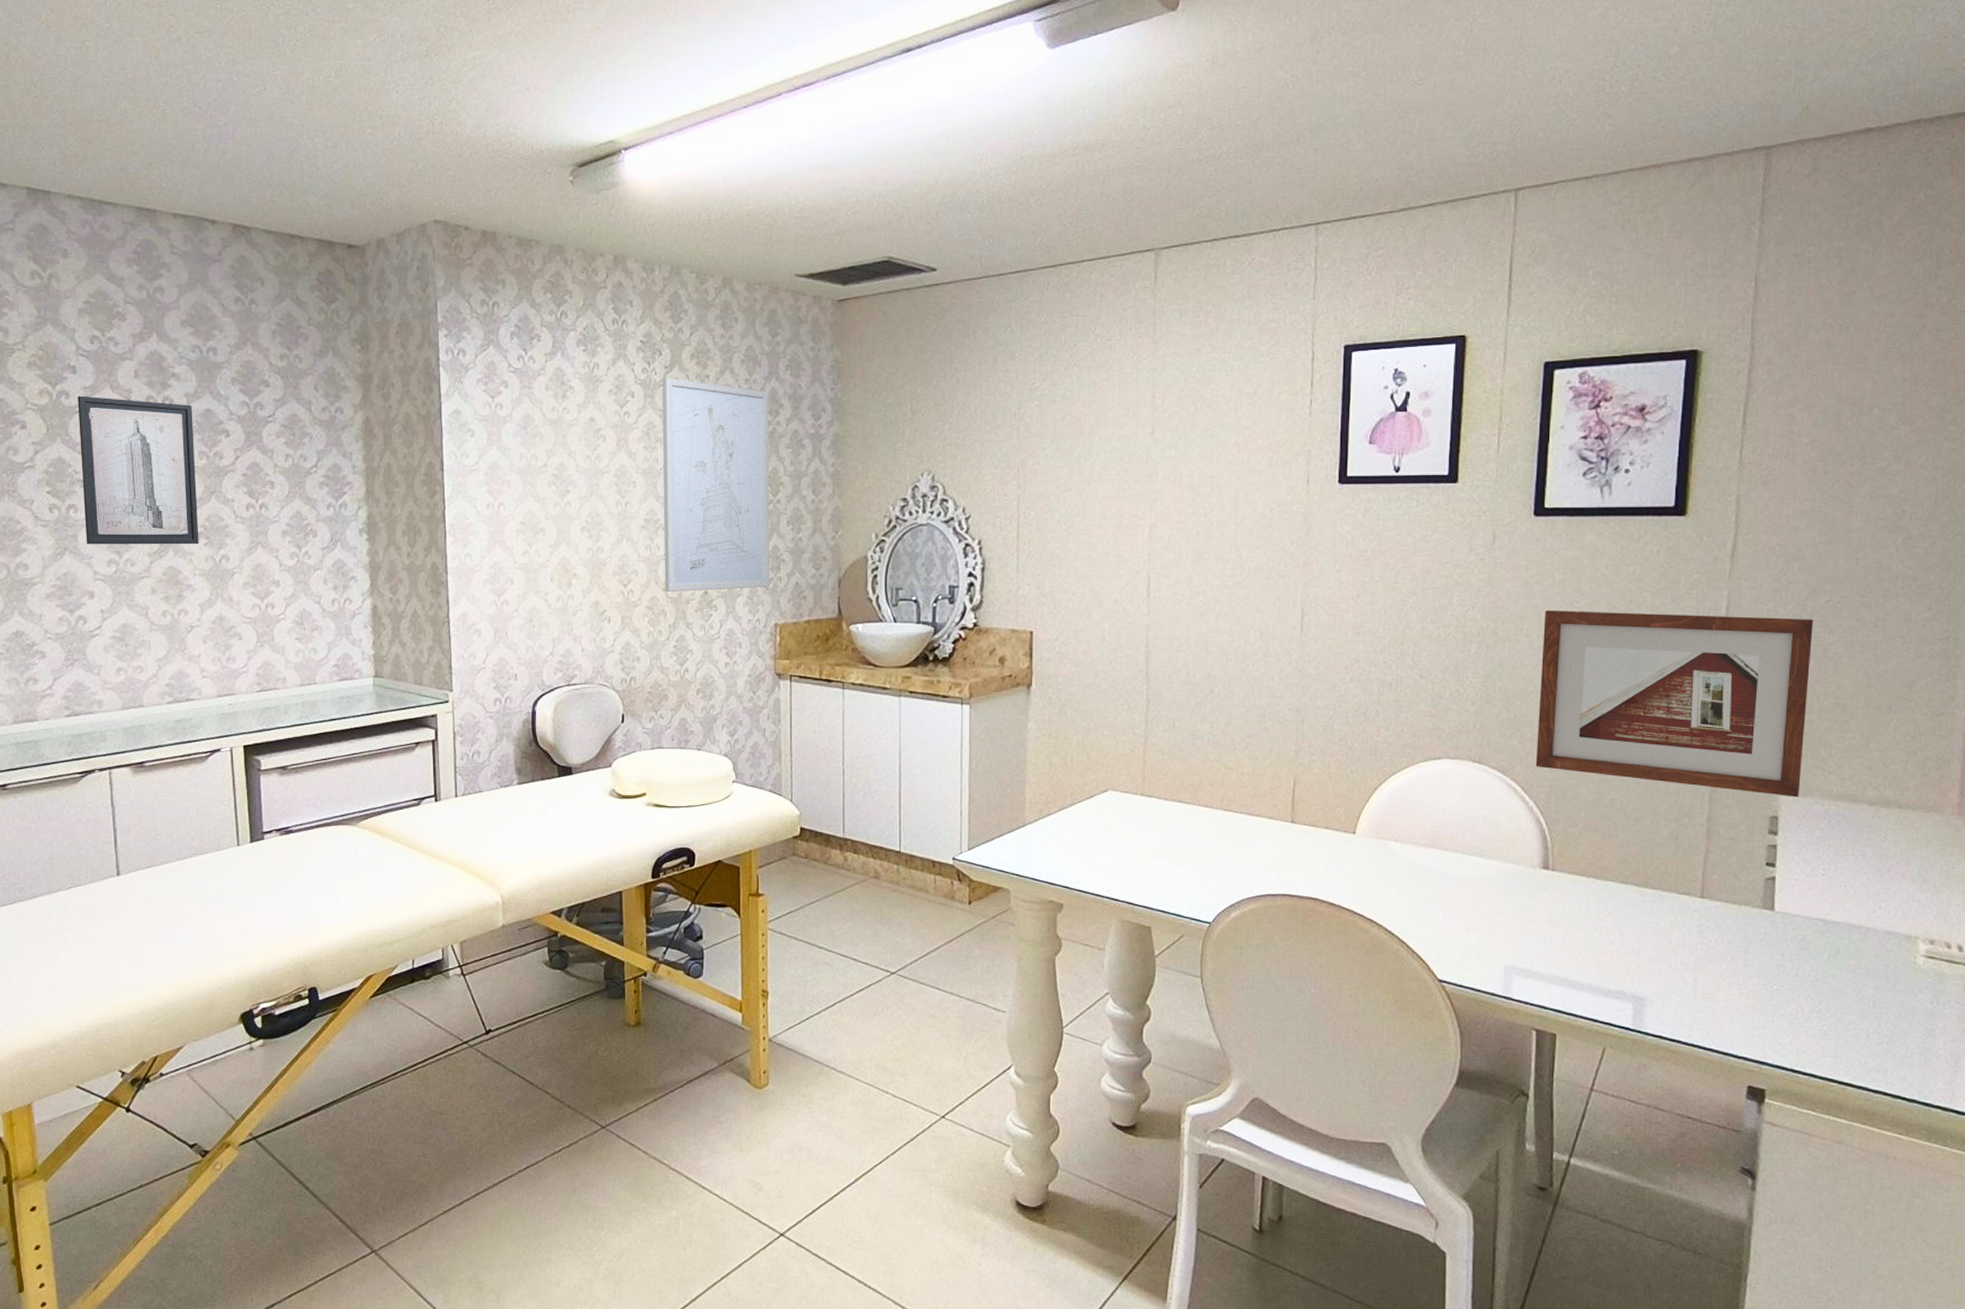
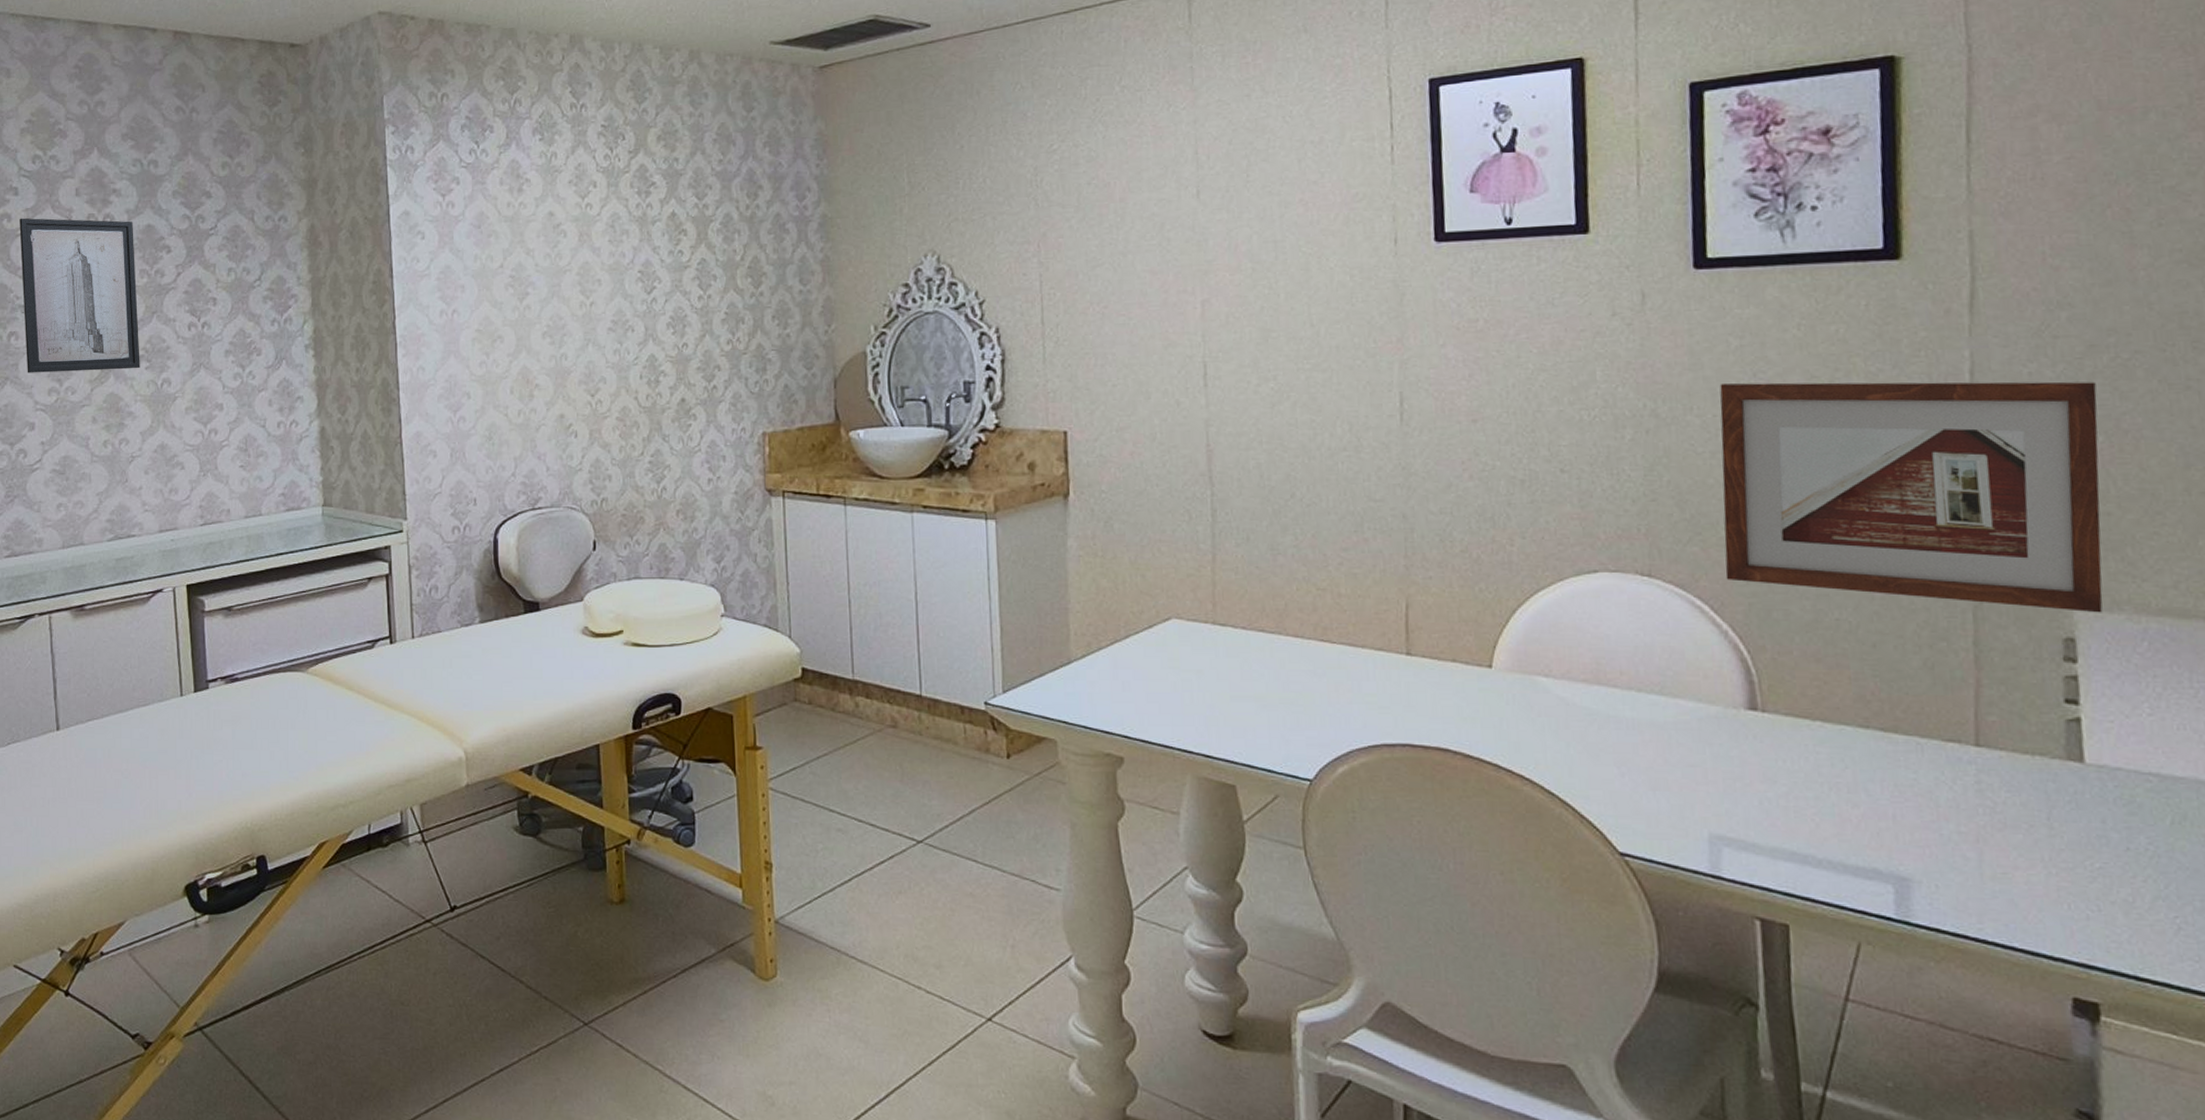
wall art: present [662,377,770,591] -> none [627,163,756,400]

